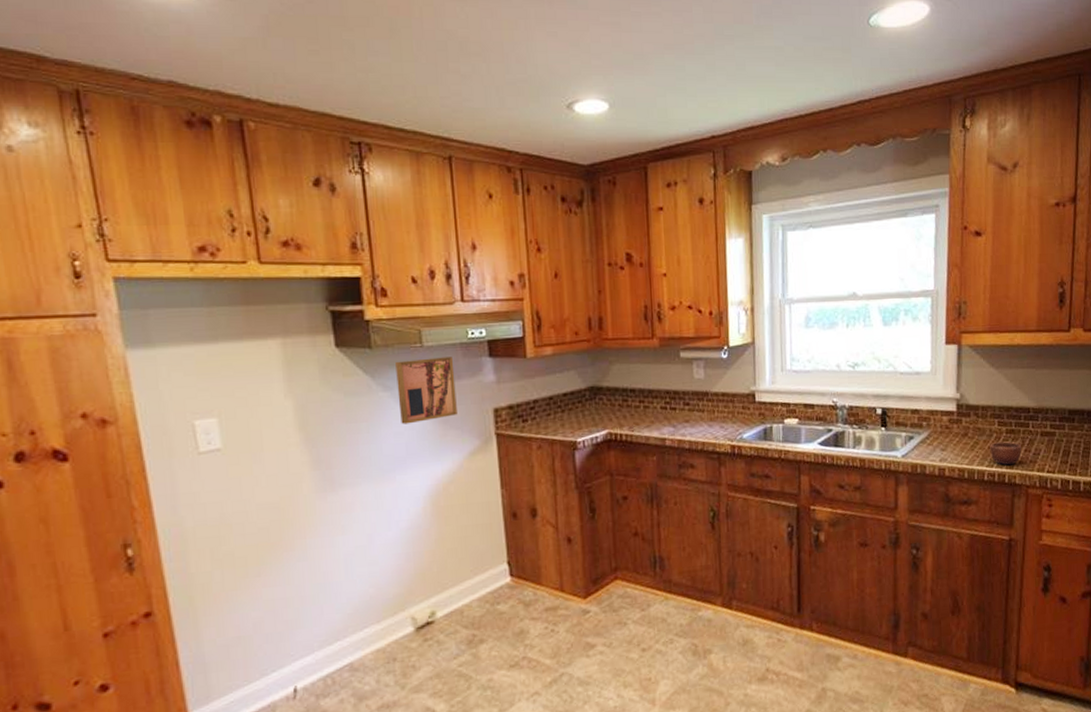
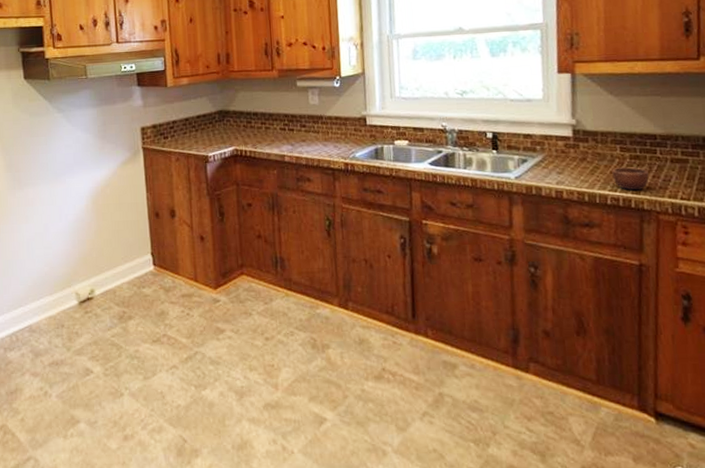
wall art: present [395,357,457,424] -> none [67,86,113,139]

